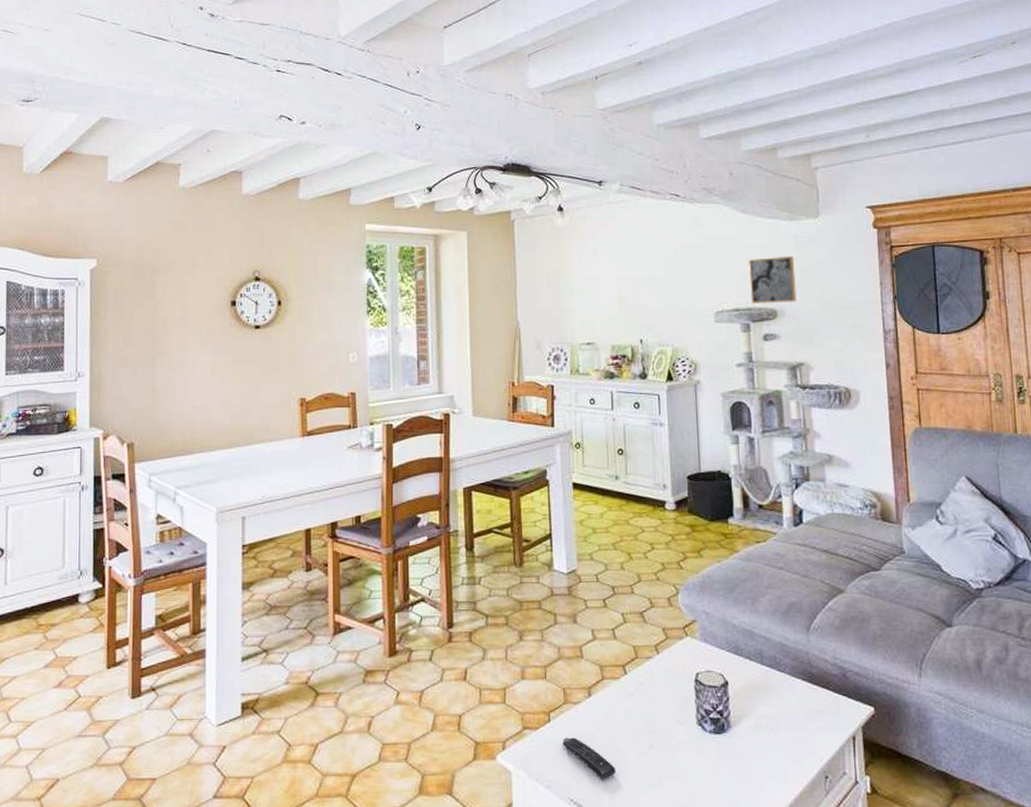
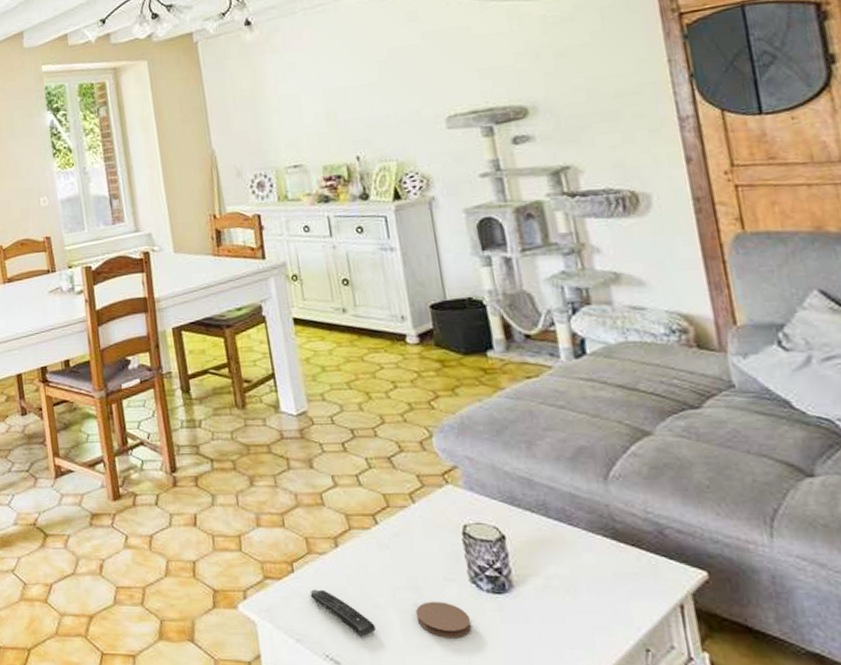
coaster: none [650,743,695,777] -> present [415,601,472,639]
wall art: present [749,255,797,303] -> none [484,40,553,103]

